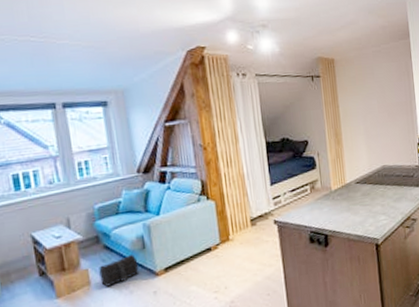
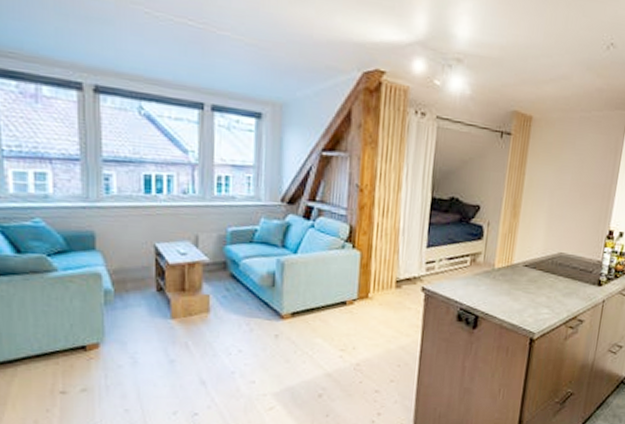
treasure chest: present [99,253,140,287] -> none [220,289,264,319]

